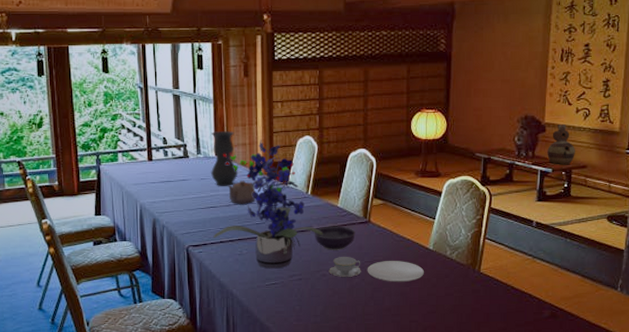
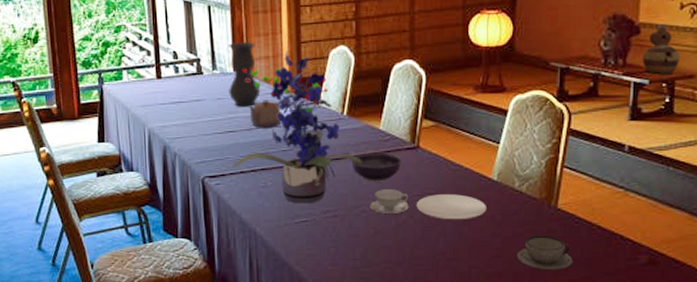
teacup: none [448,294,492,323] -> present [517,235,573,270]

